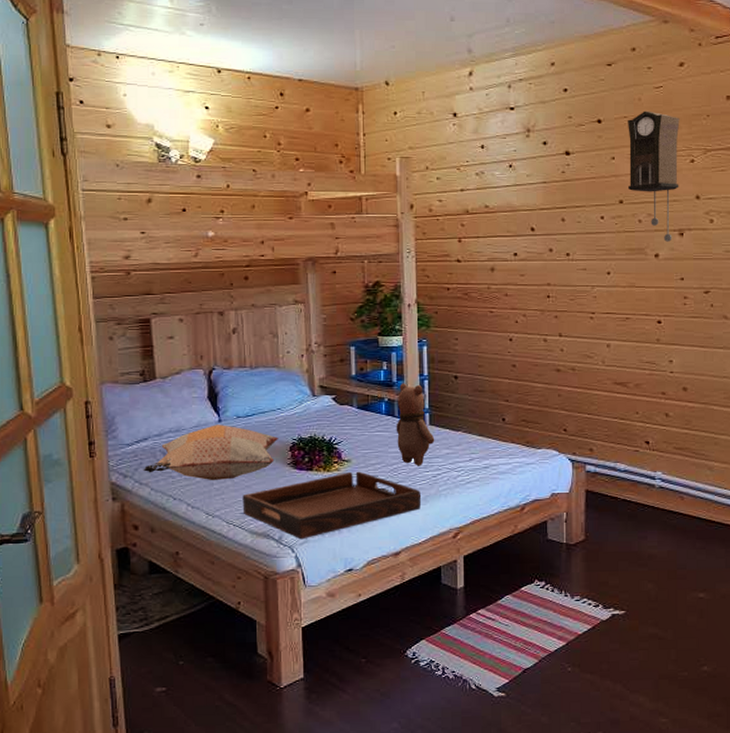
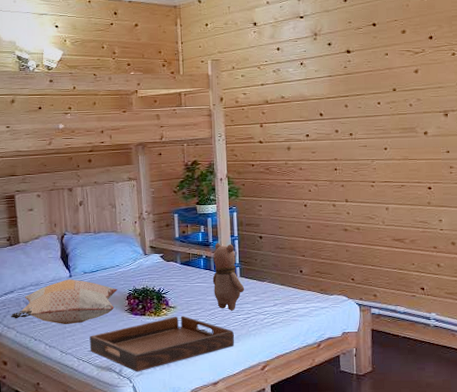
pendulum clock: present [628,111,680,242] -> none [398,14,443,122]

